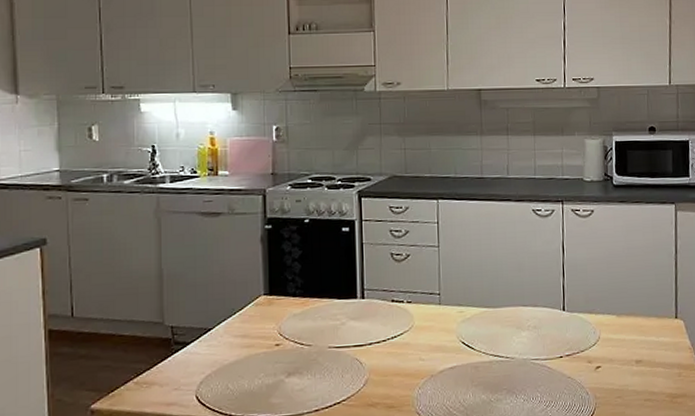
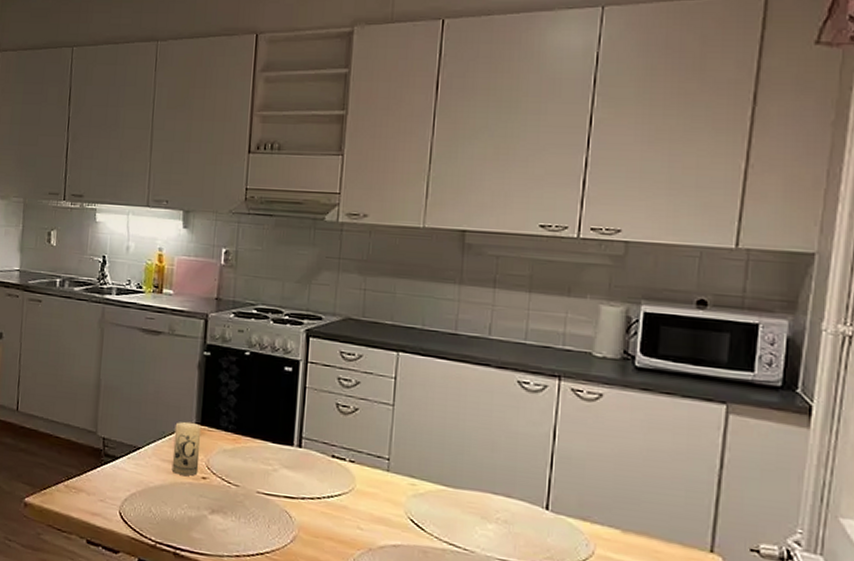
candle: none [244,294,271,347] -> present [171,421,202,476]

